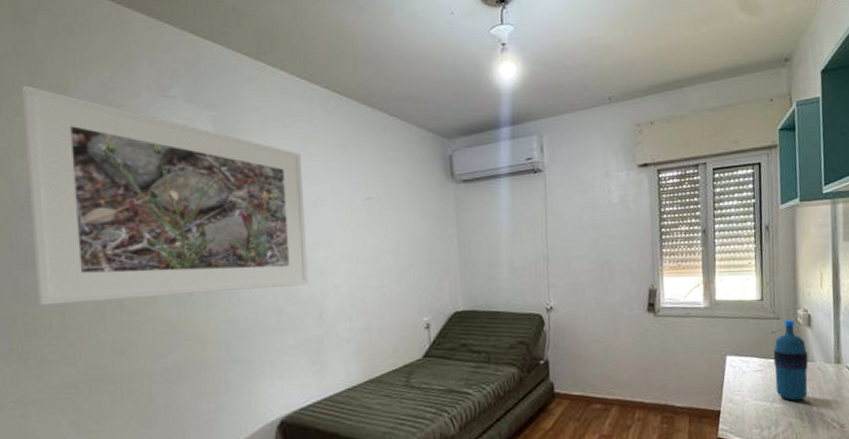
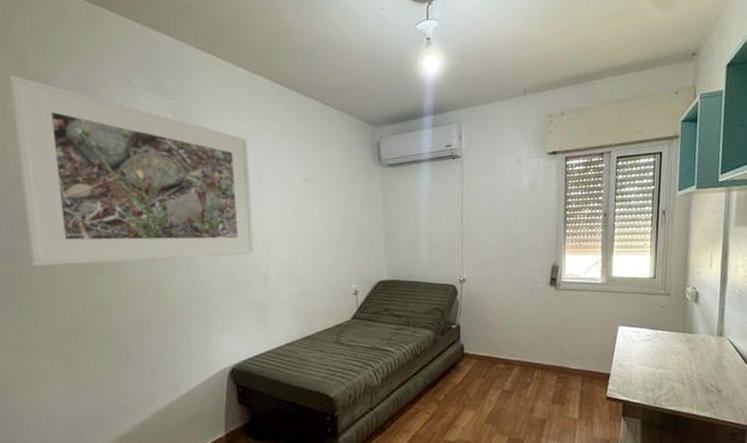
water bottle: present [773,319,808,401] -> none [661,296,694,368]

